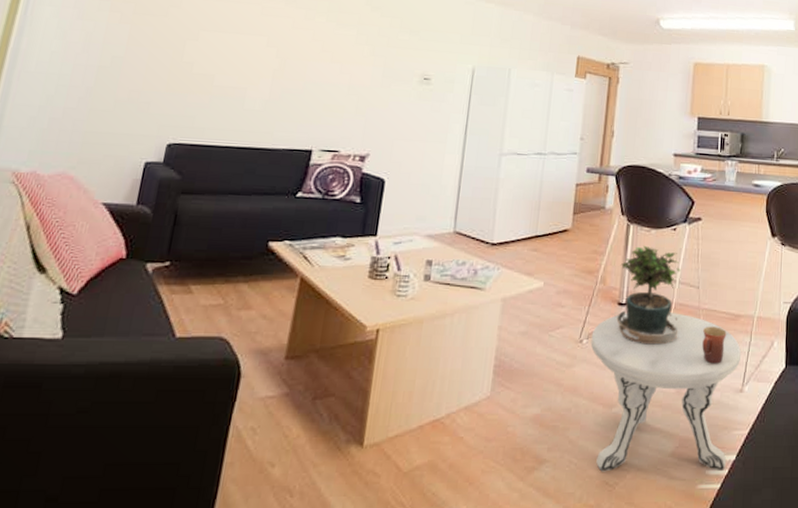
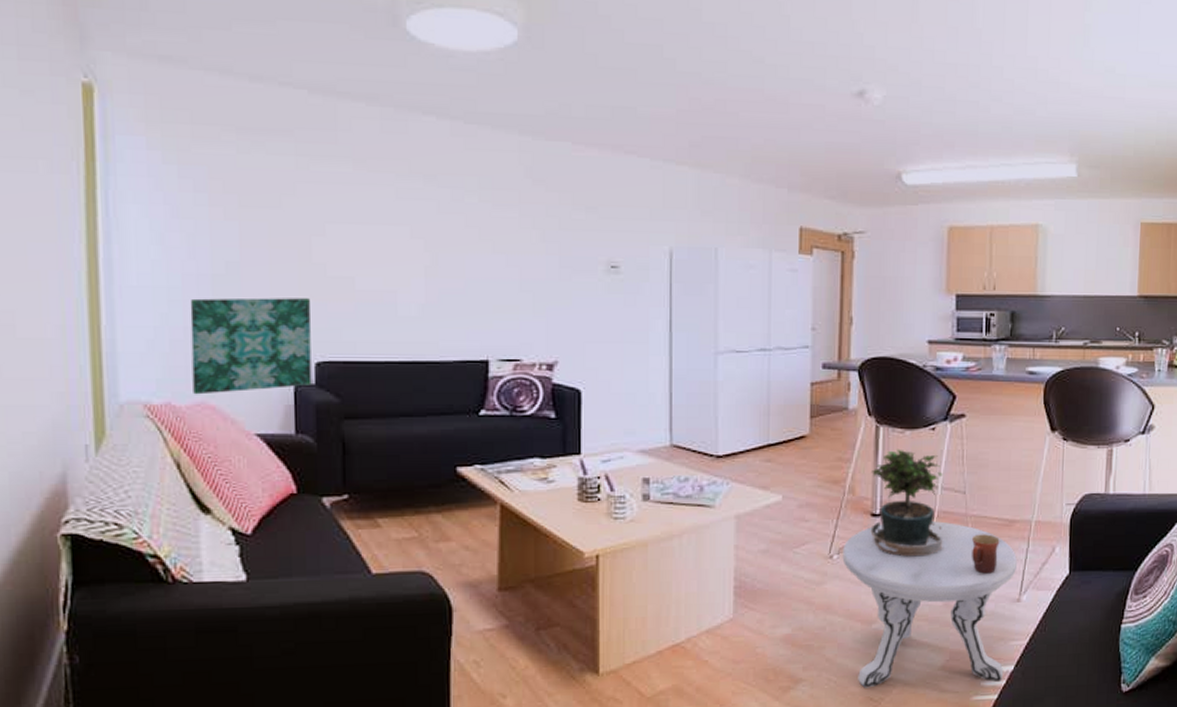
wall art: none [57,84,175,166] -> present [190,297,312,395]

